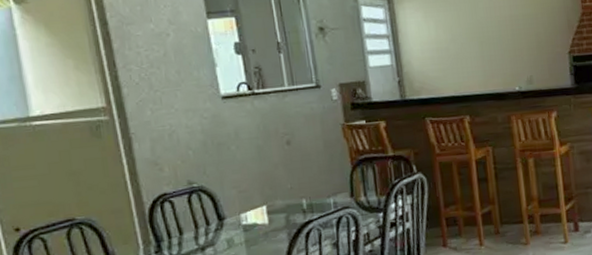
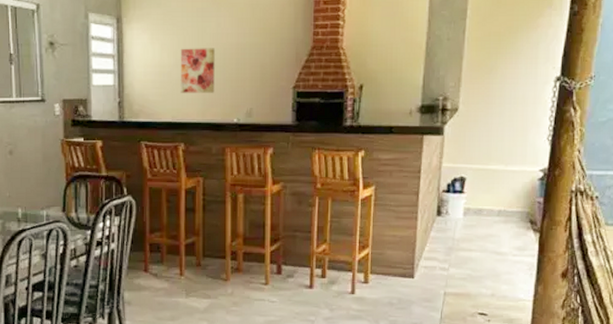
wall art: none [455,21,494,67] -> present [180,48,215,93]

